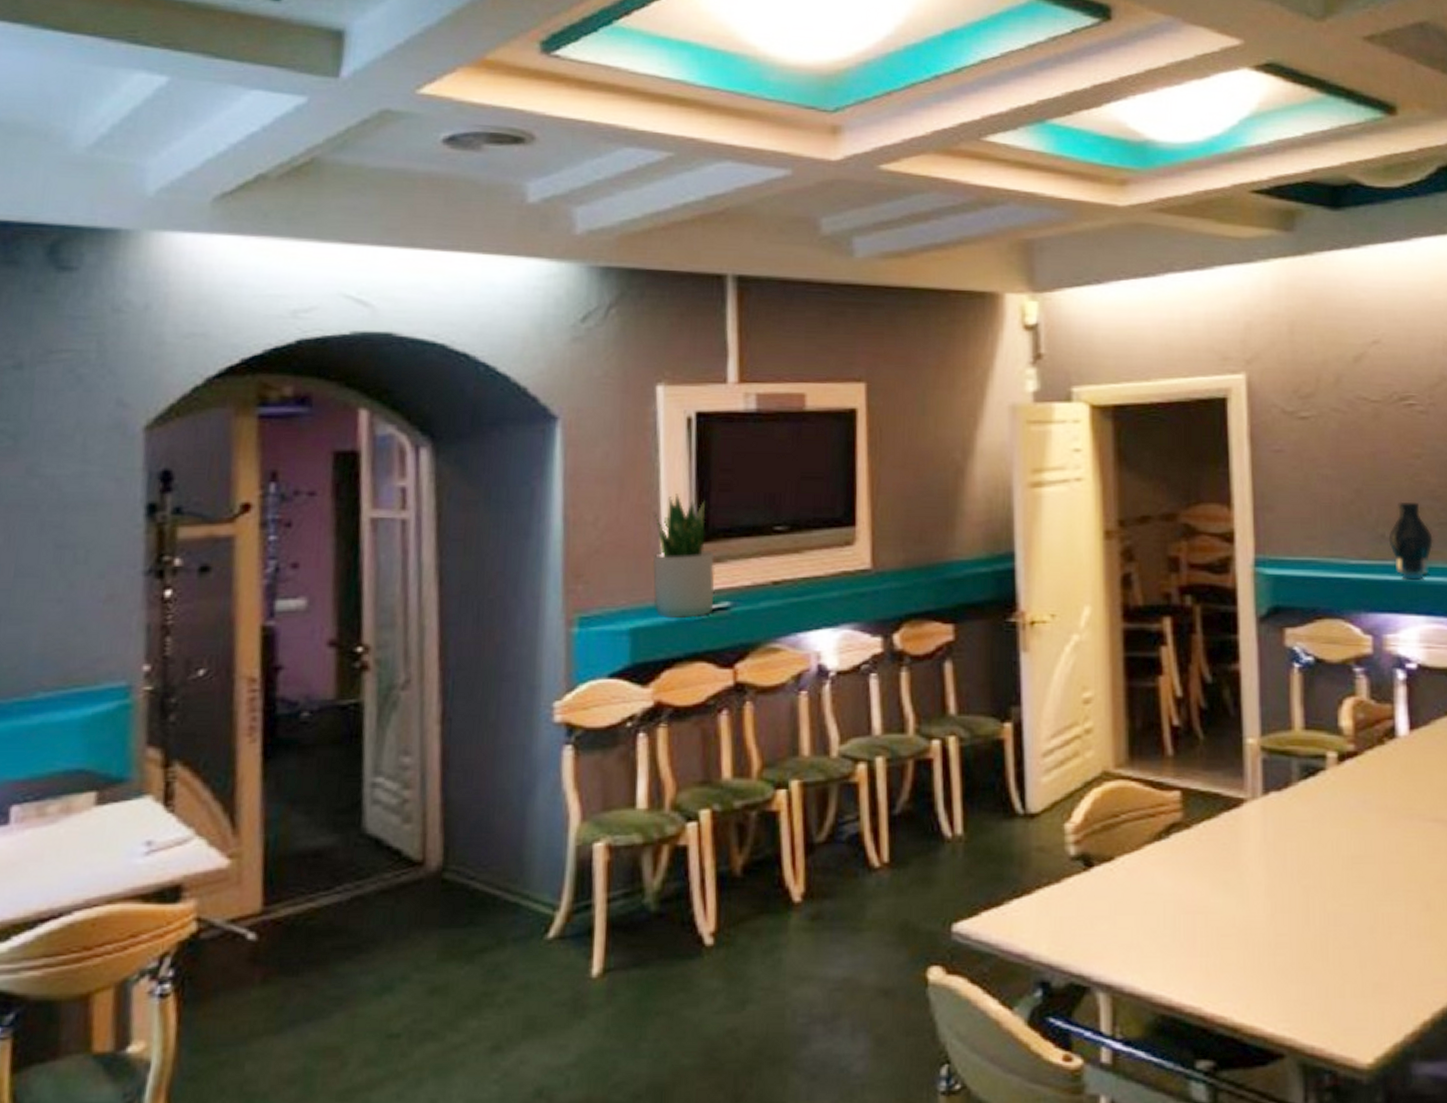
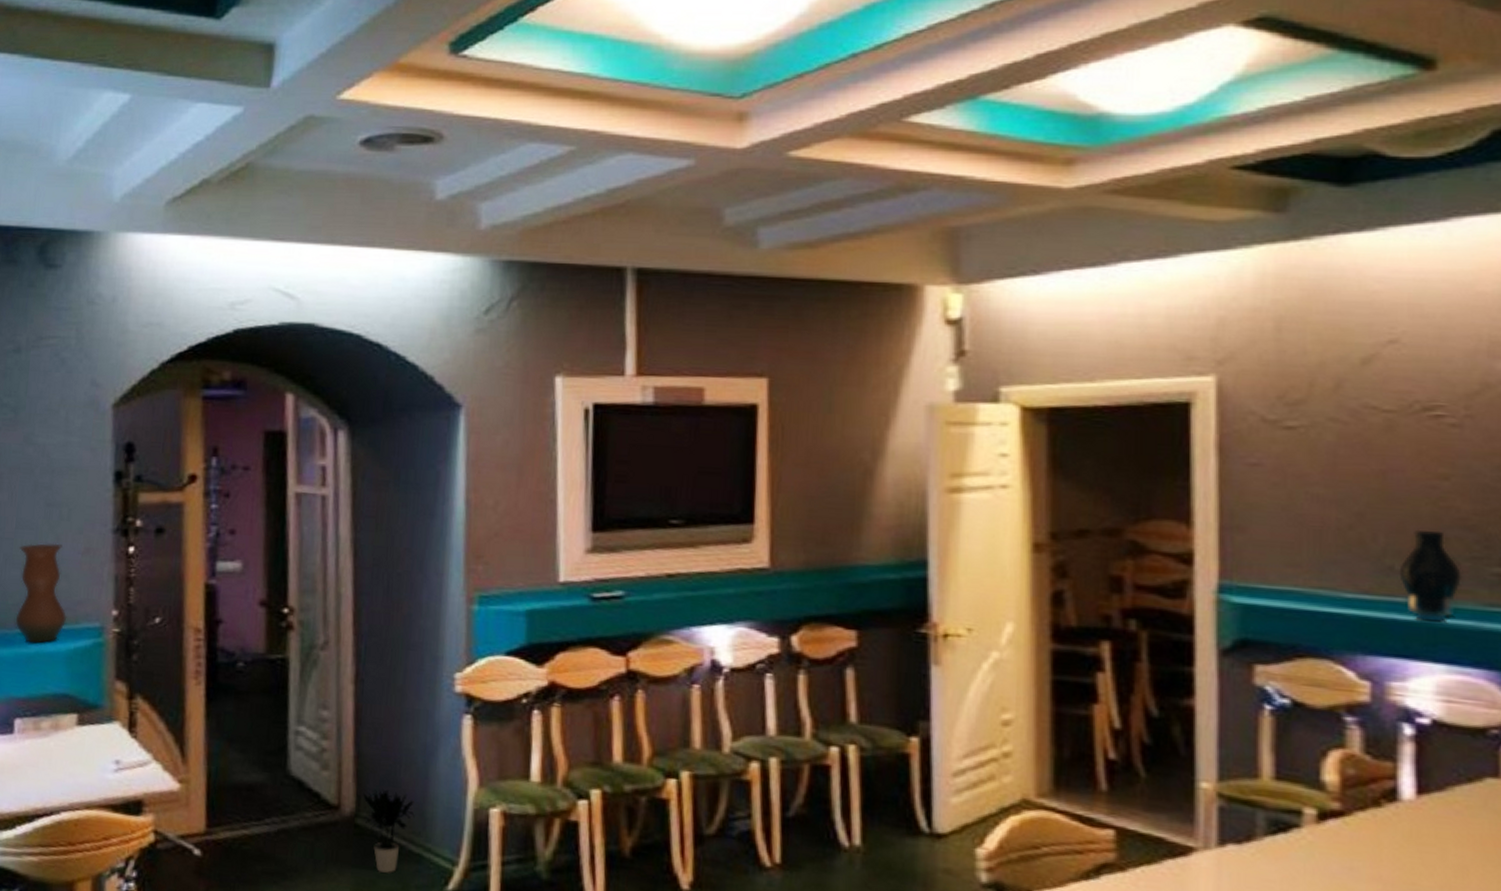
vase: none [12,591,83,713] -> present [15,543,67,643]
potted plant: none [452,836,511,929] -> present [363,789,415,873]
planter: present [652,494,716,618] -> none [549,483,610,604]

